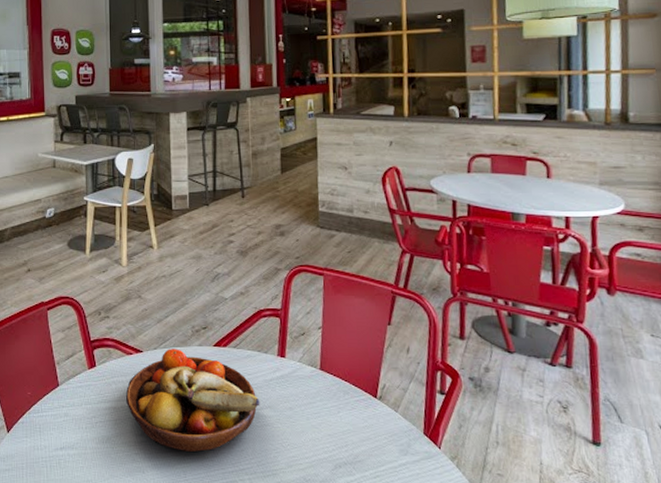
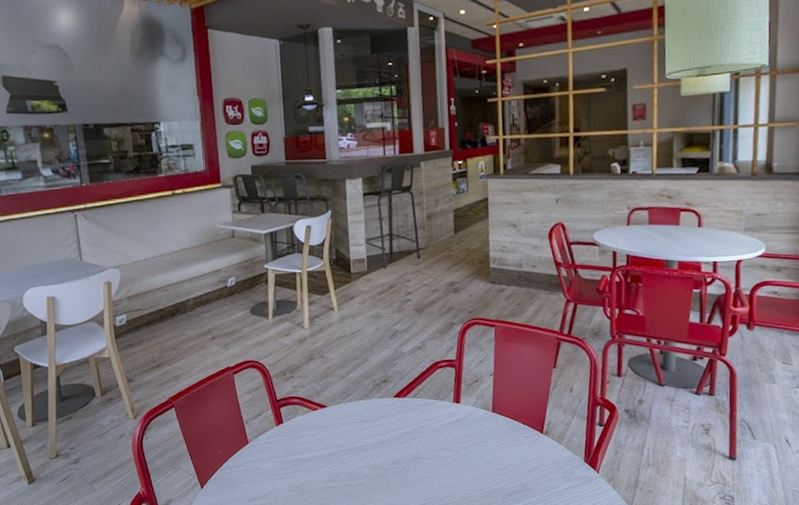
fruit bowl: present [125,349,260,452] -> none [312,402,438,493]

